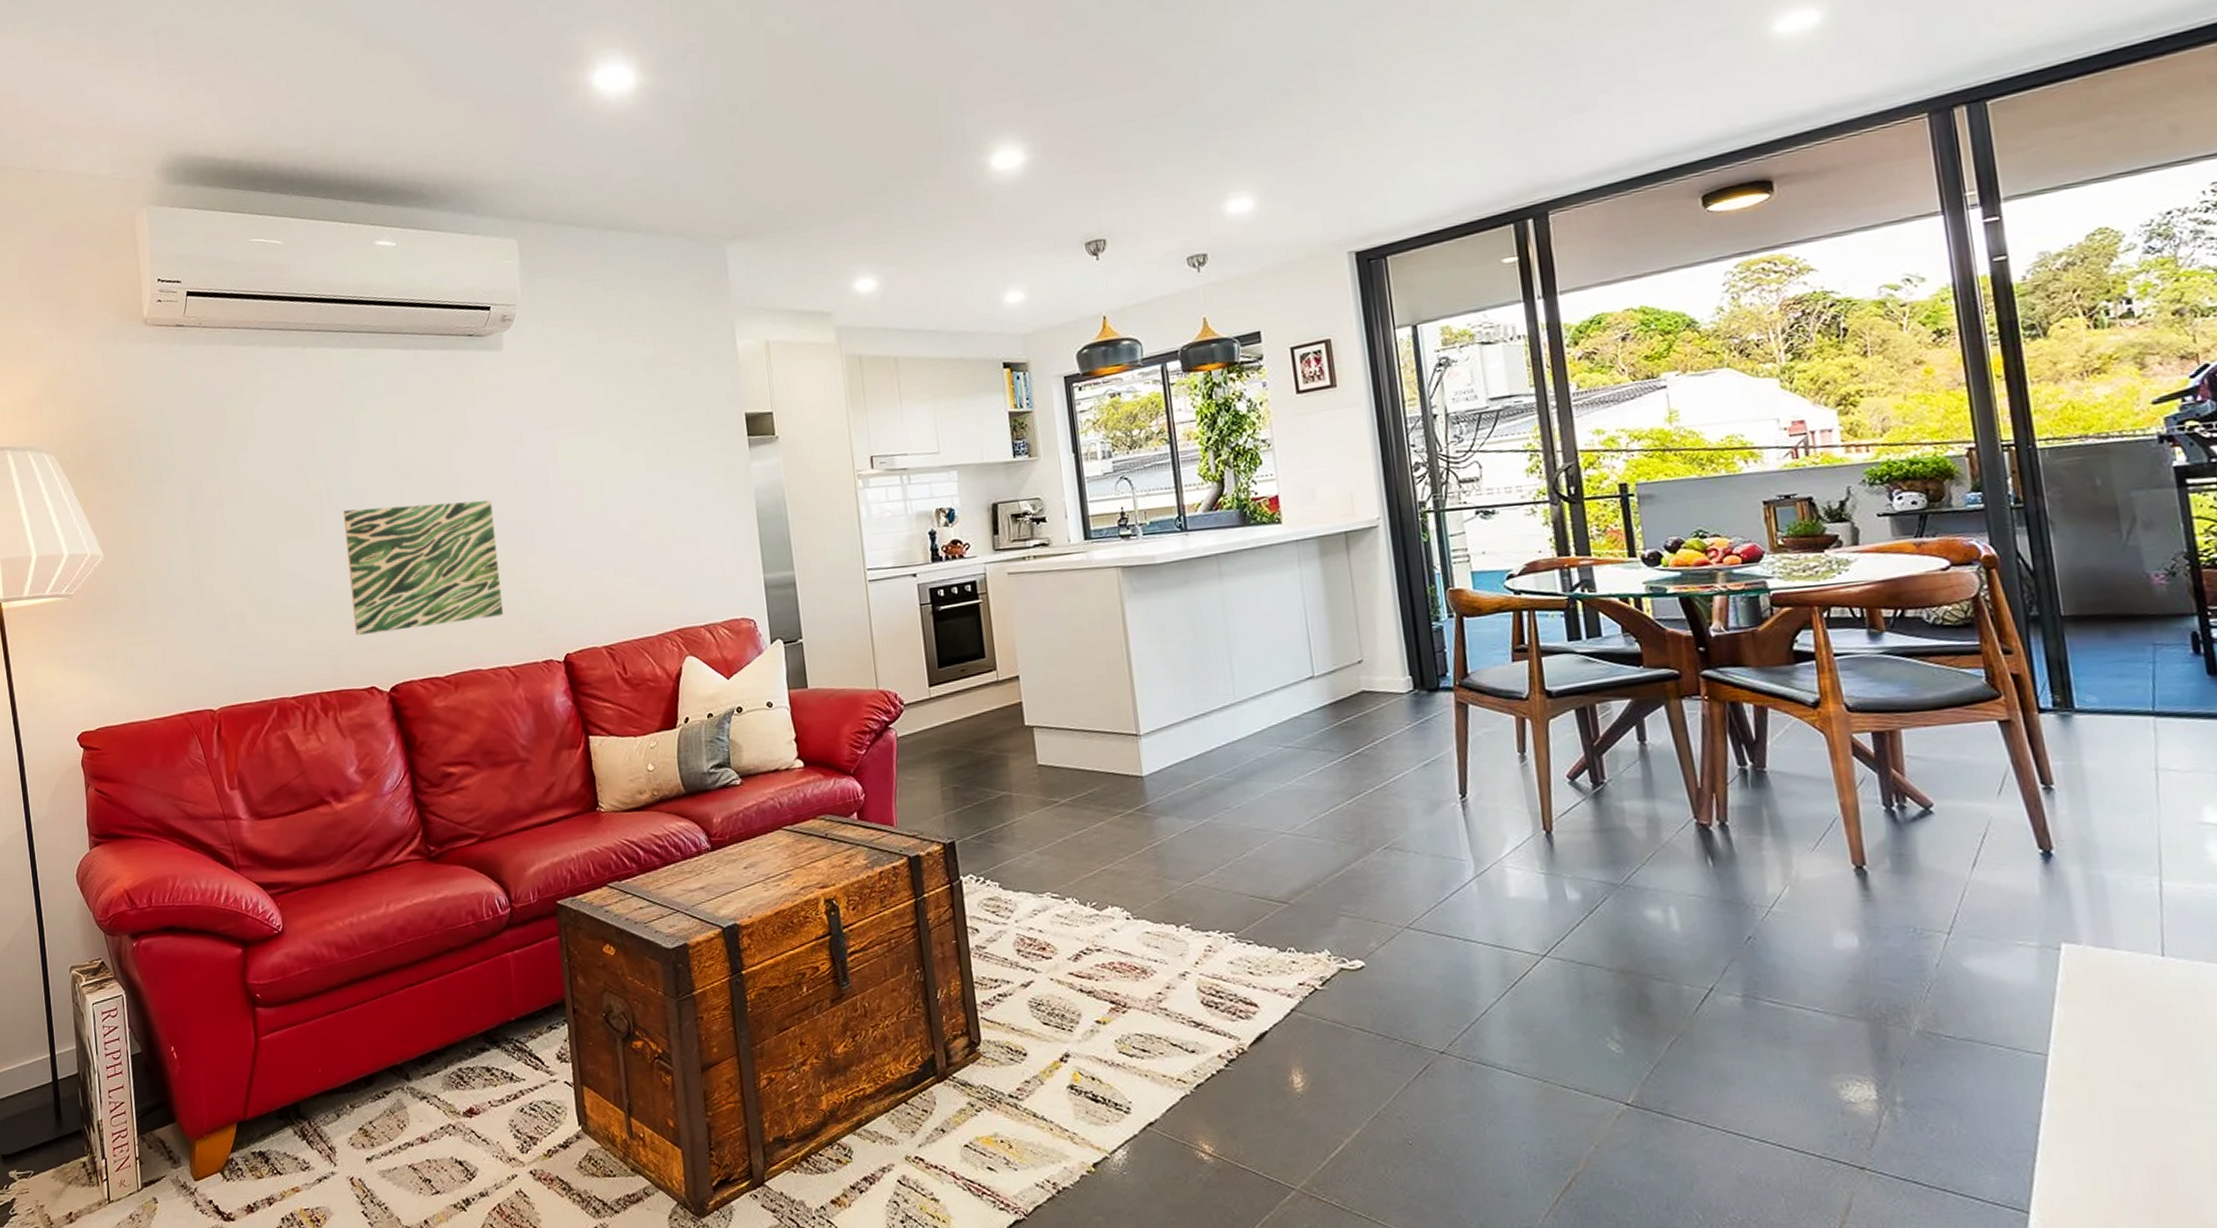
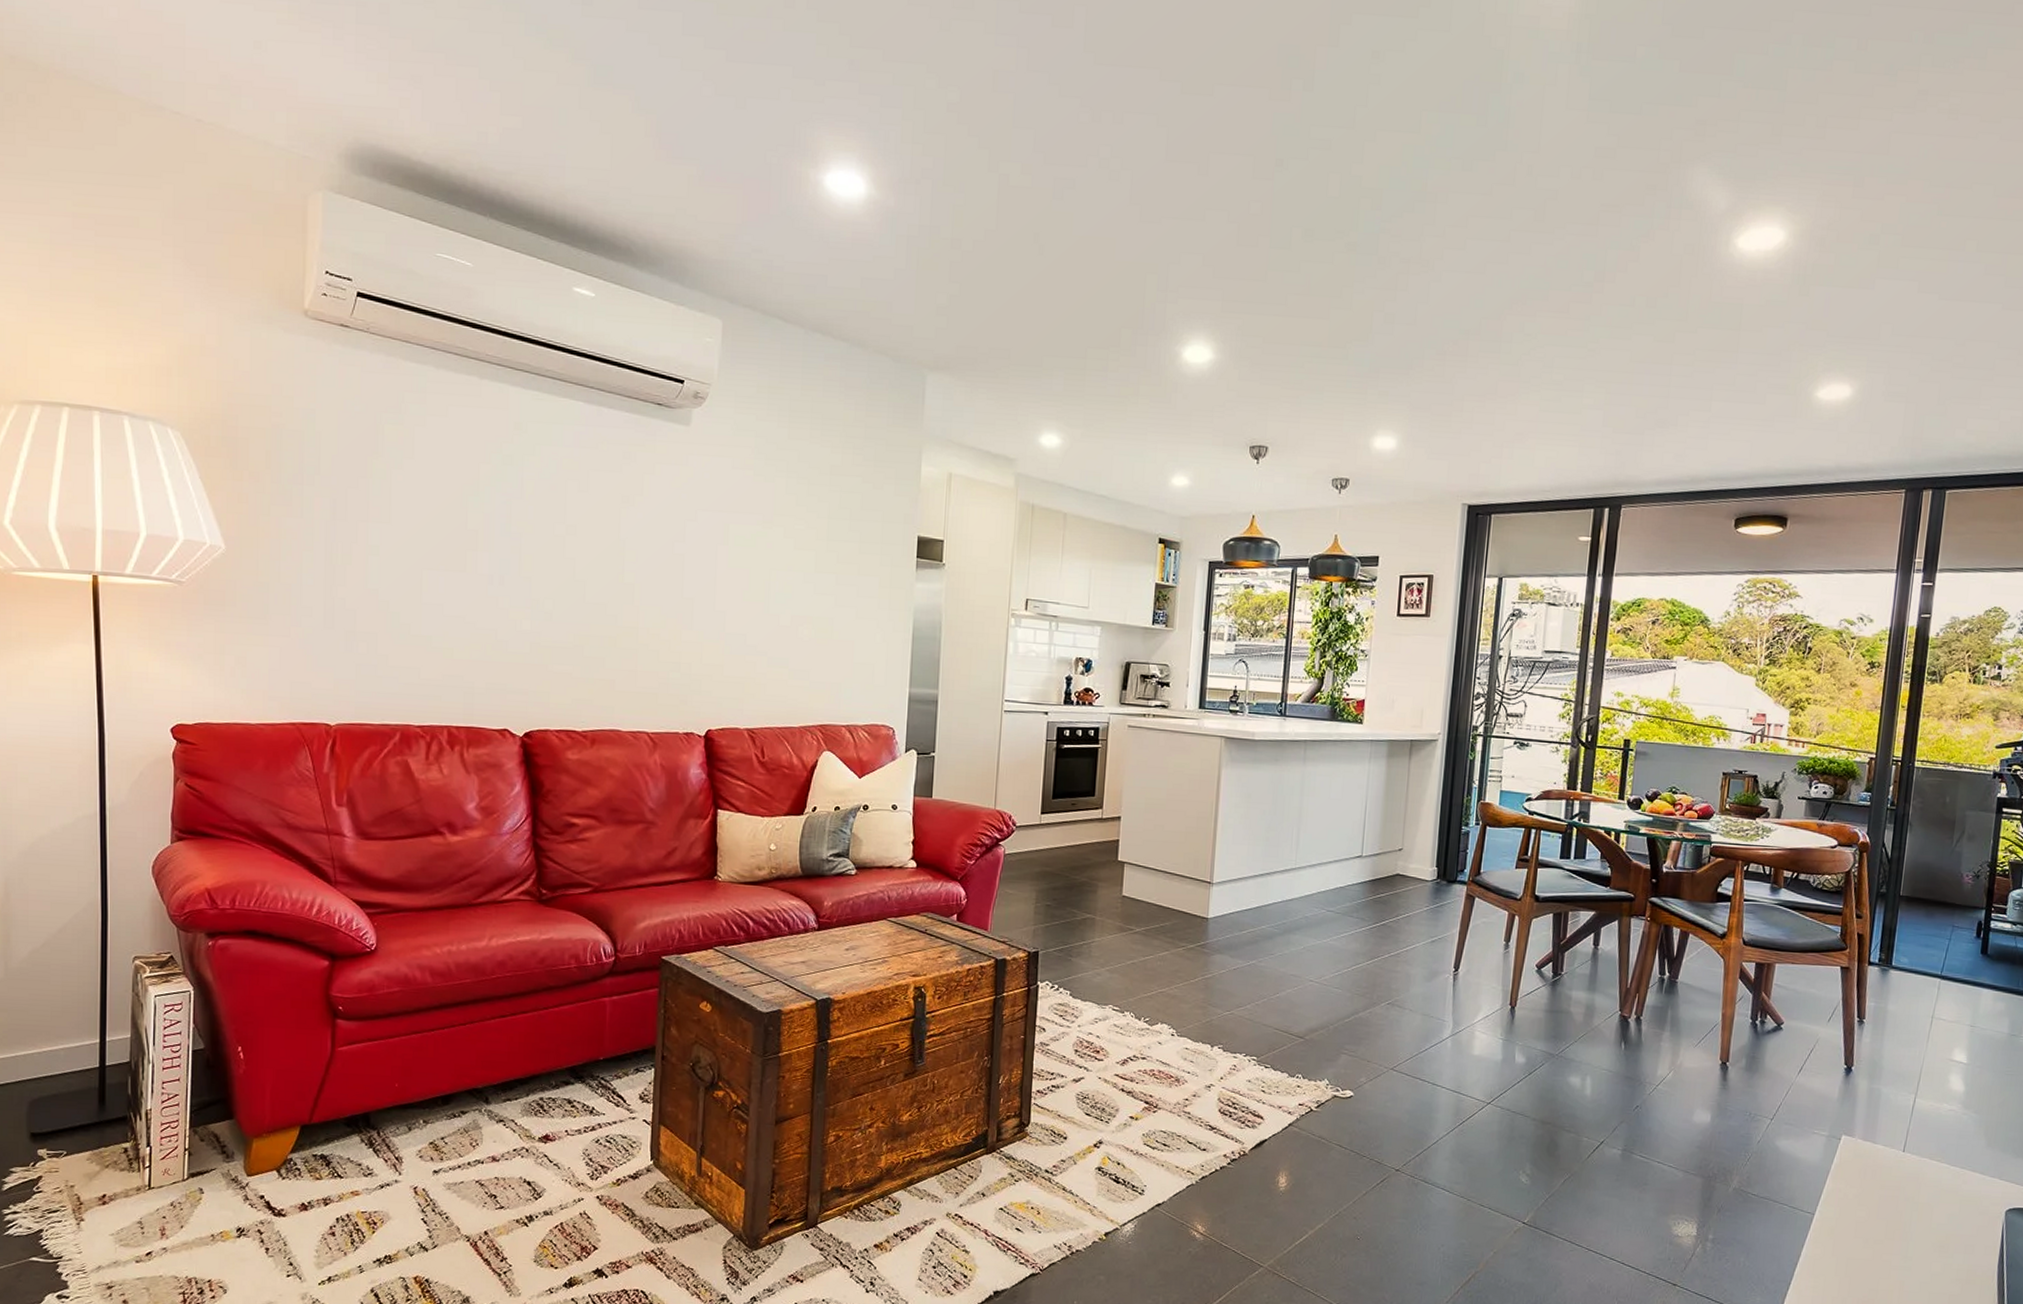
wall art: present [343,500,504,635] -> none [495,552,656,683]

